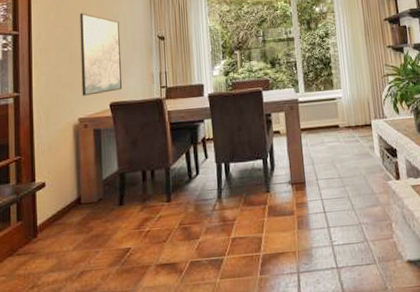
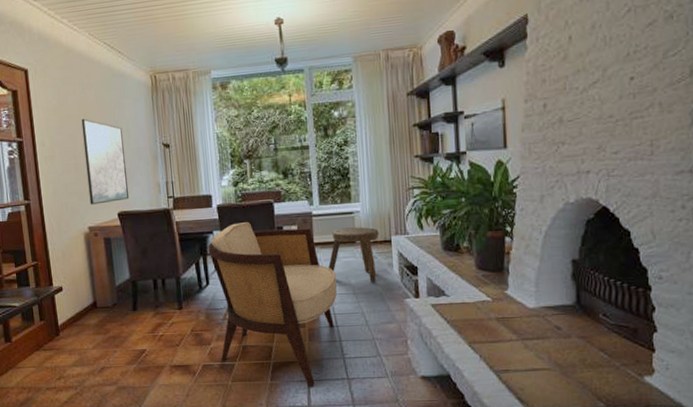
armchair: none [198,110,324,280] -> present [208,222,337,387]
stool: none [314,112,360,167] -> present [328,227,379,283]

